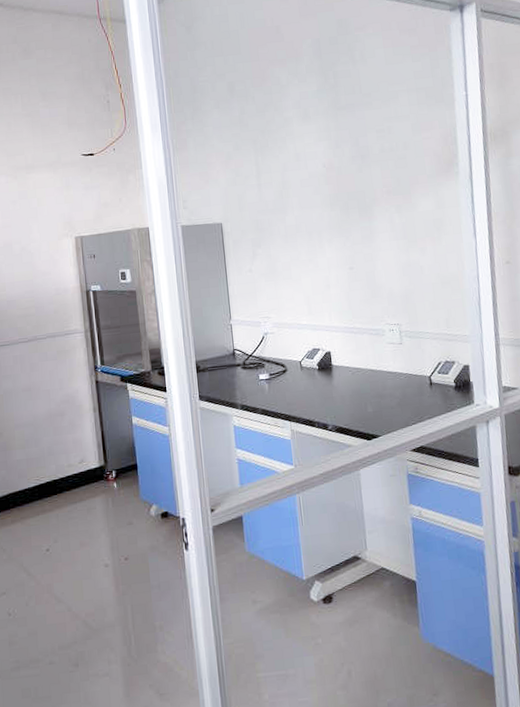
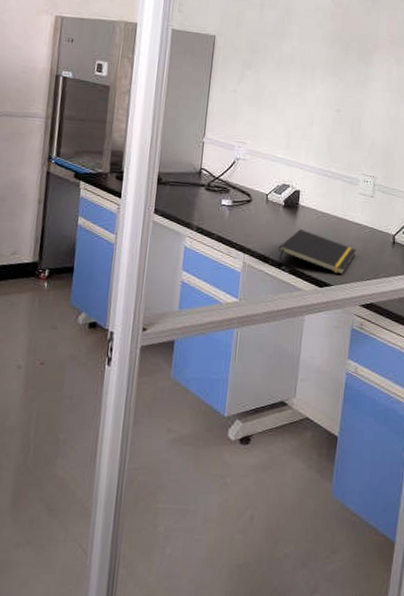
notepad: none [321,387,397,426] -> present [277,228,357,275]

